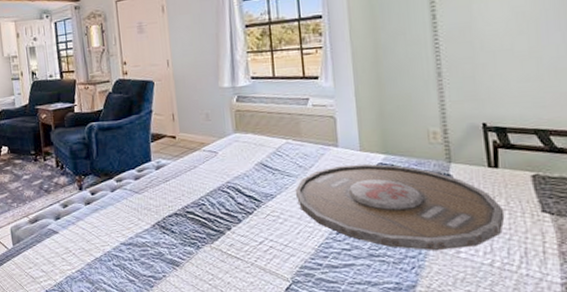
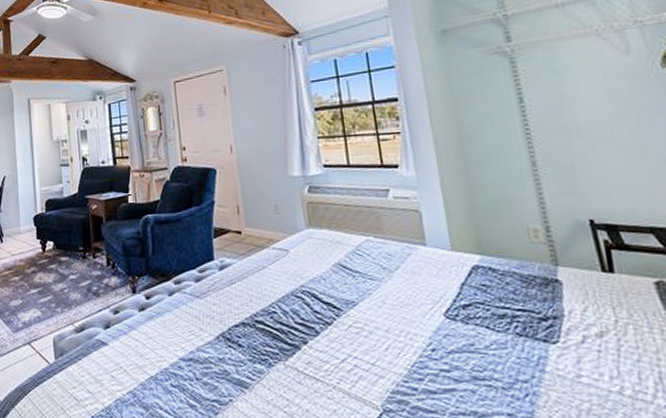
serving tray: present [296,163,505,251] -> none [381,266,630,374]

